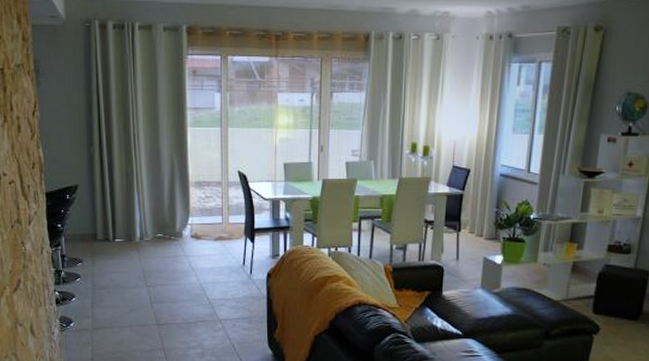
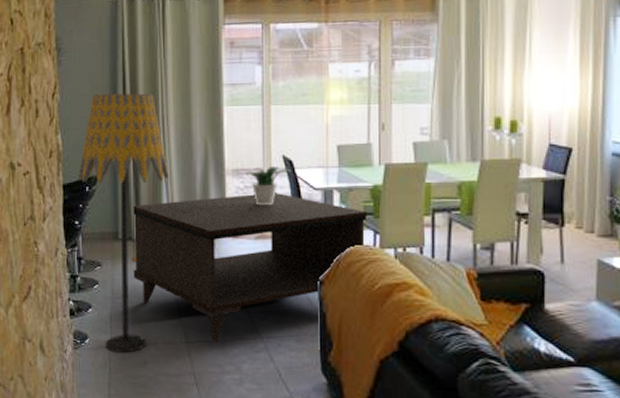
floor lamp: none [59,113,140,334] -> present [78,93,168,353]
coffee table: none [110,202,307,324] -> present [133,193,368,342]
potted plant: none [206,180,246,213] -> present [245,166,292,206]

